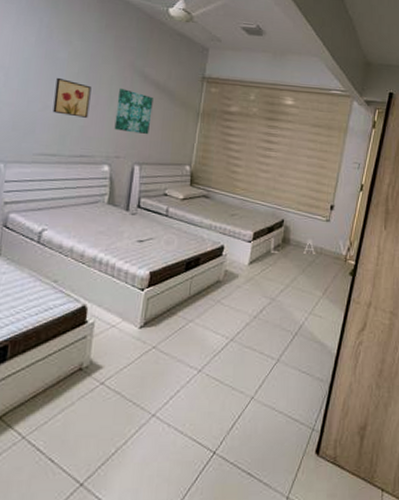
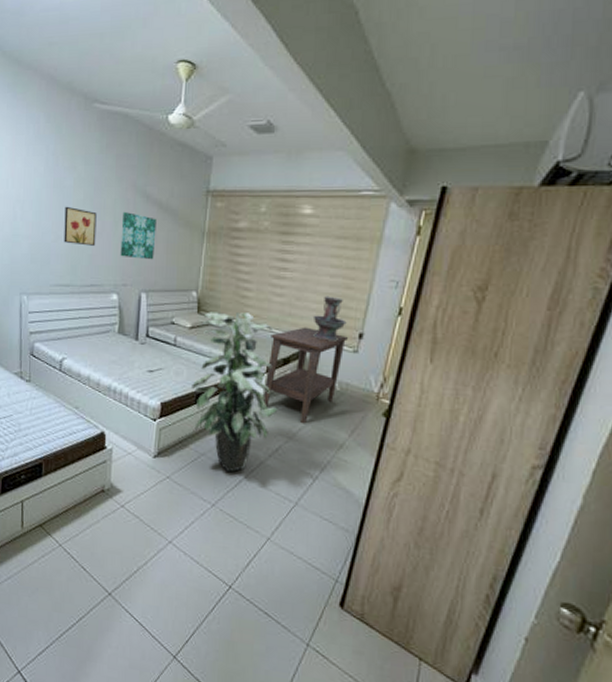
indoor plant: none [182,184,263,337] -> present [192,312,278,473]
side table: none [249,199,322,286] -> present [262,327,348,424]
decorative urn: none [293,173,321,212] -> present [312,296,347,341]

